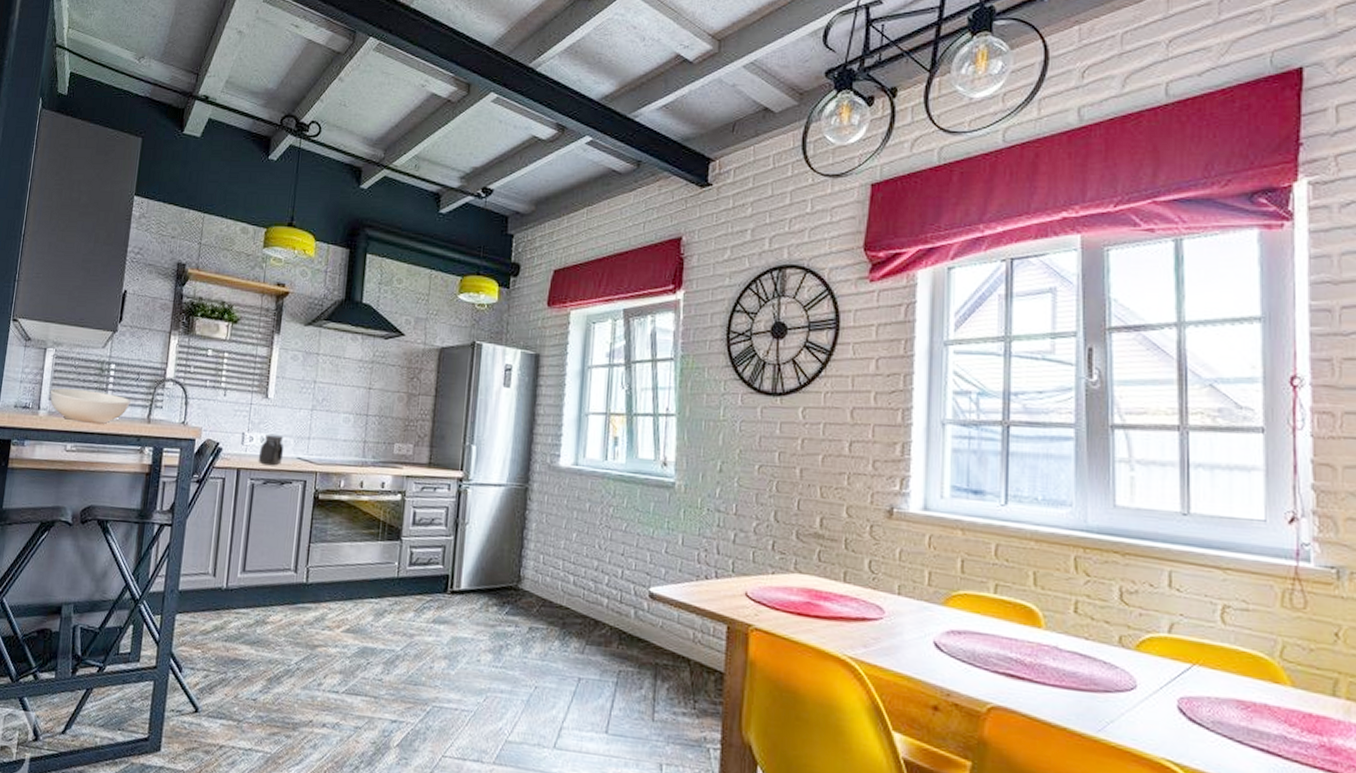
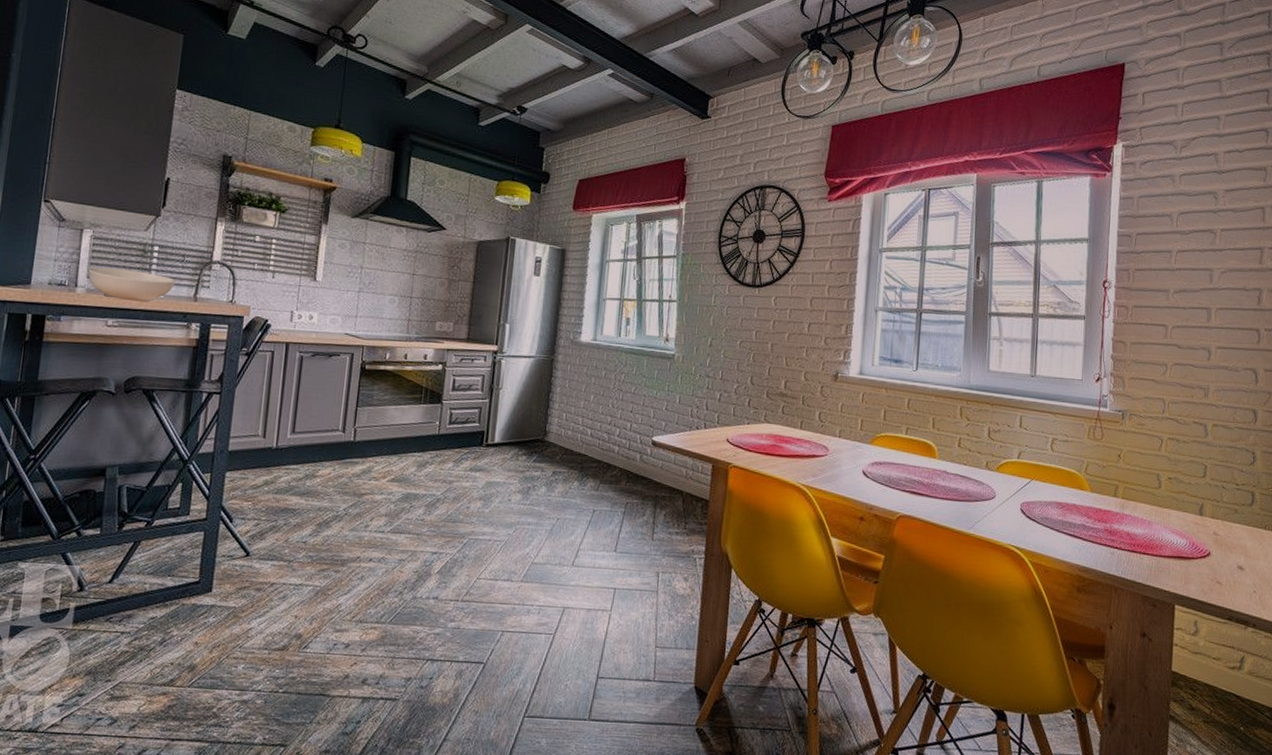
jar: present [258,433,285,466] -> none [306,312,333,341]

